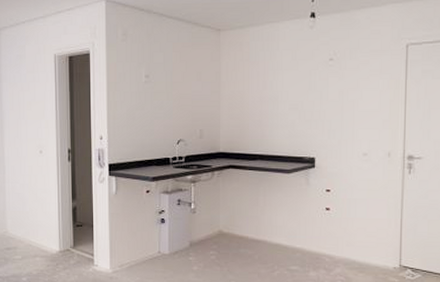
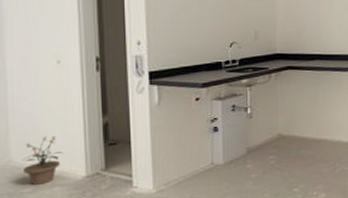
potted plant: none [14,214,44,254] -> present [22,136,64,185]

